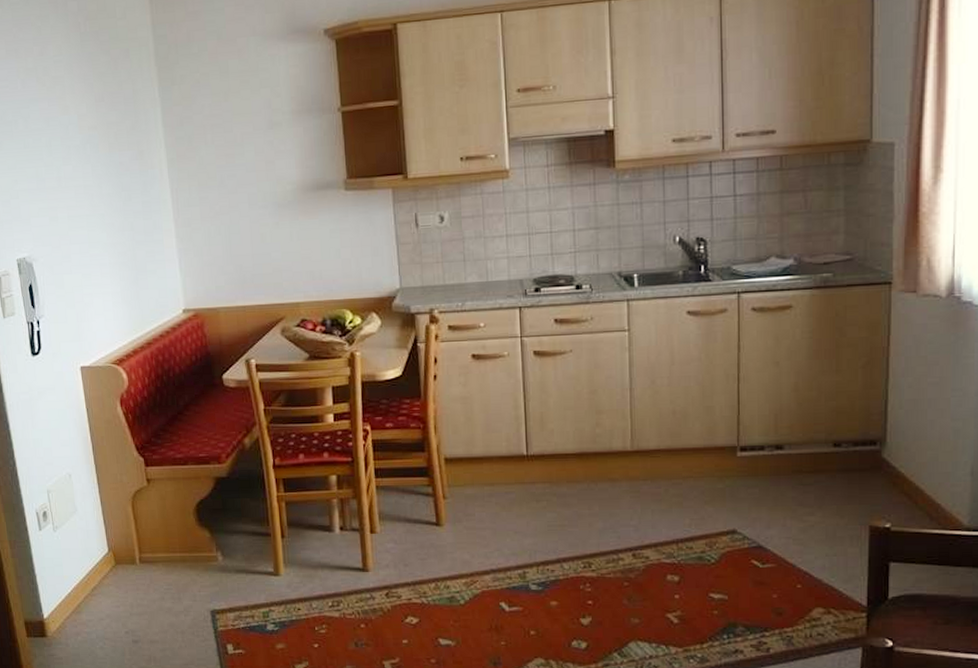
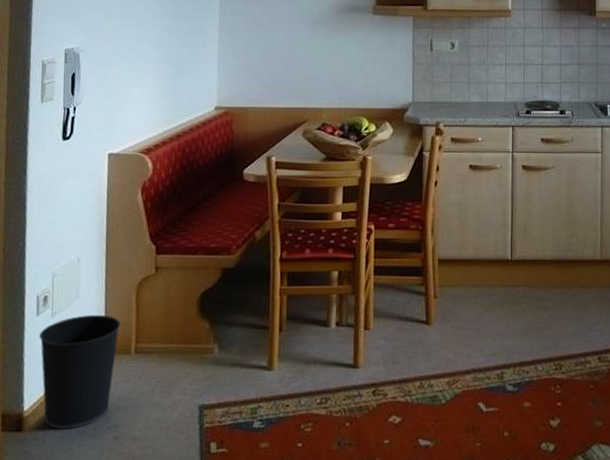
wastebasket: none [45,527,123,634] -> present [38,314,121,429]

